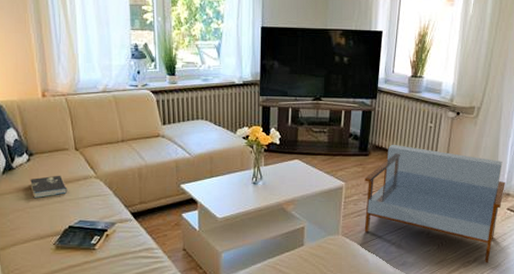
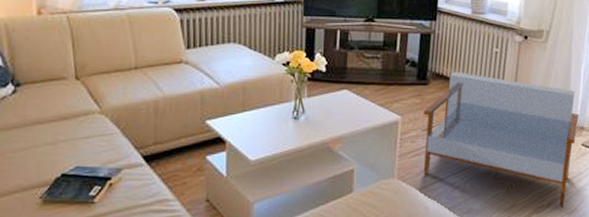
book: present [30,175,68,198] -> none [14,110,63,139]

